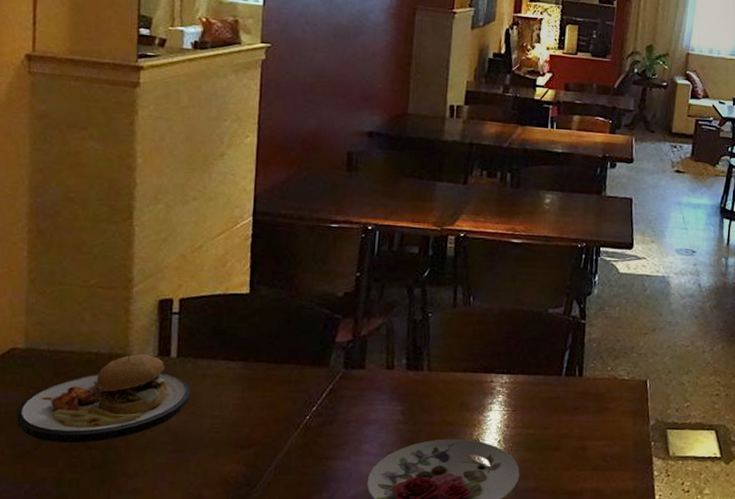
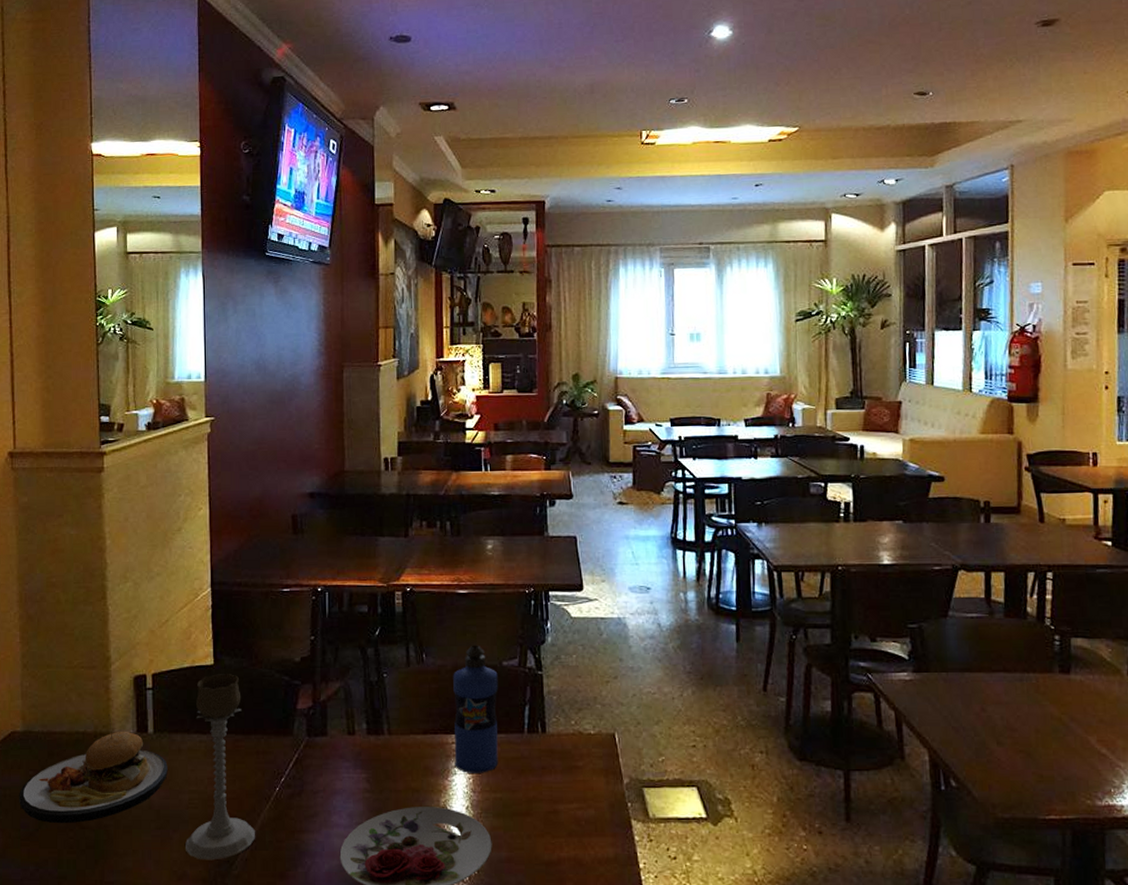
candle holder: none [202,303,280,483] -> present [184,674,255,861]
water bottle: none [491,292,543,411] -> present [453,645,498,773]

